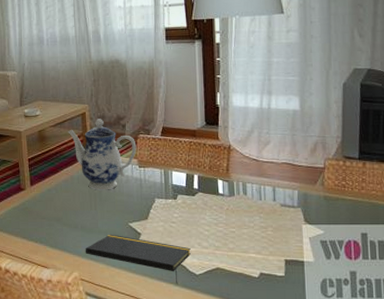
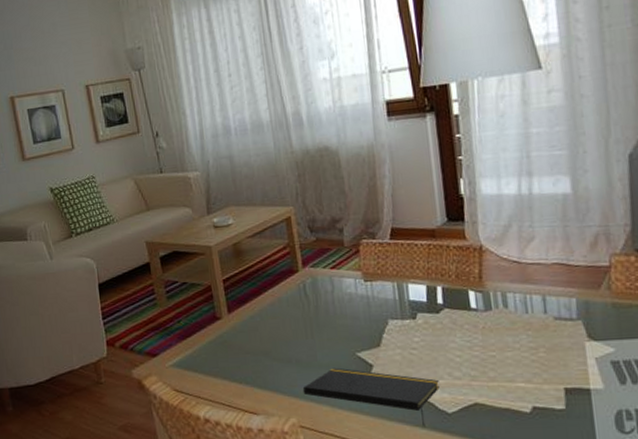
teapot: present [67,119,137,190] -> none [268,223,360,314]

